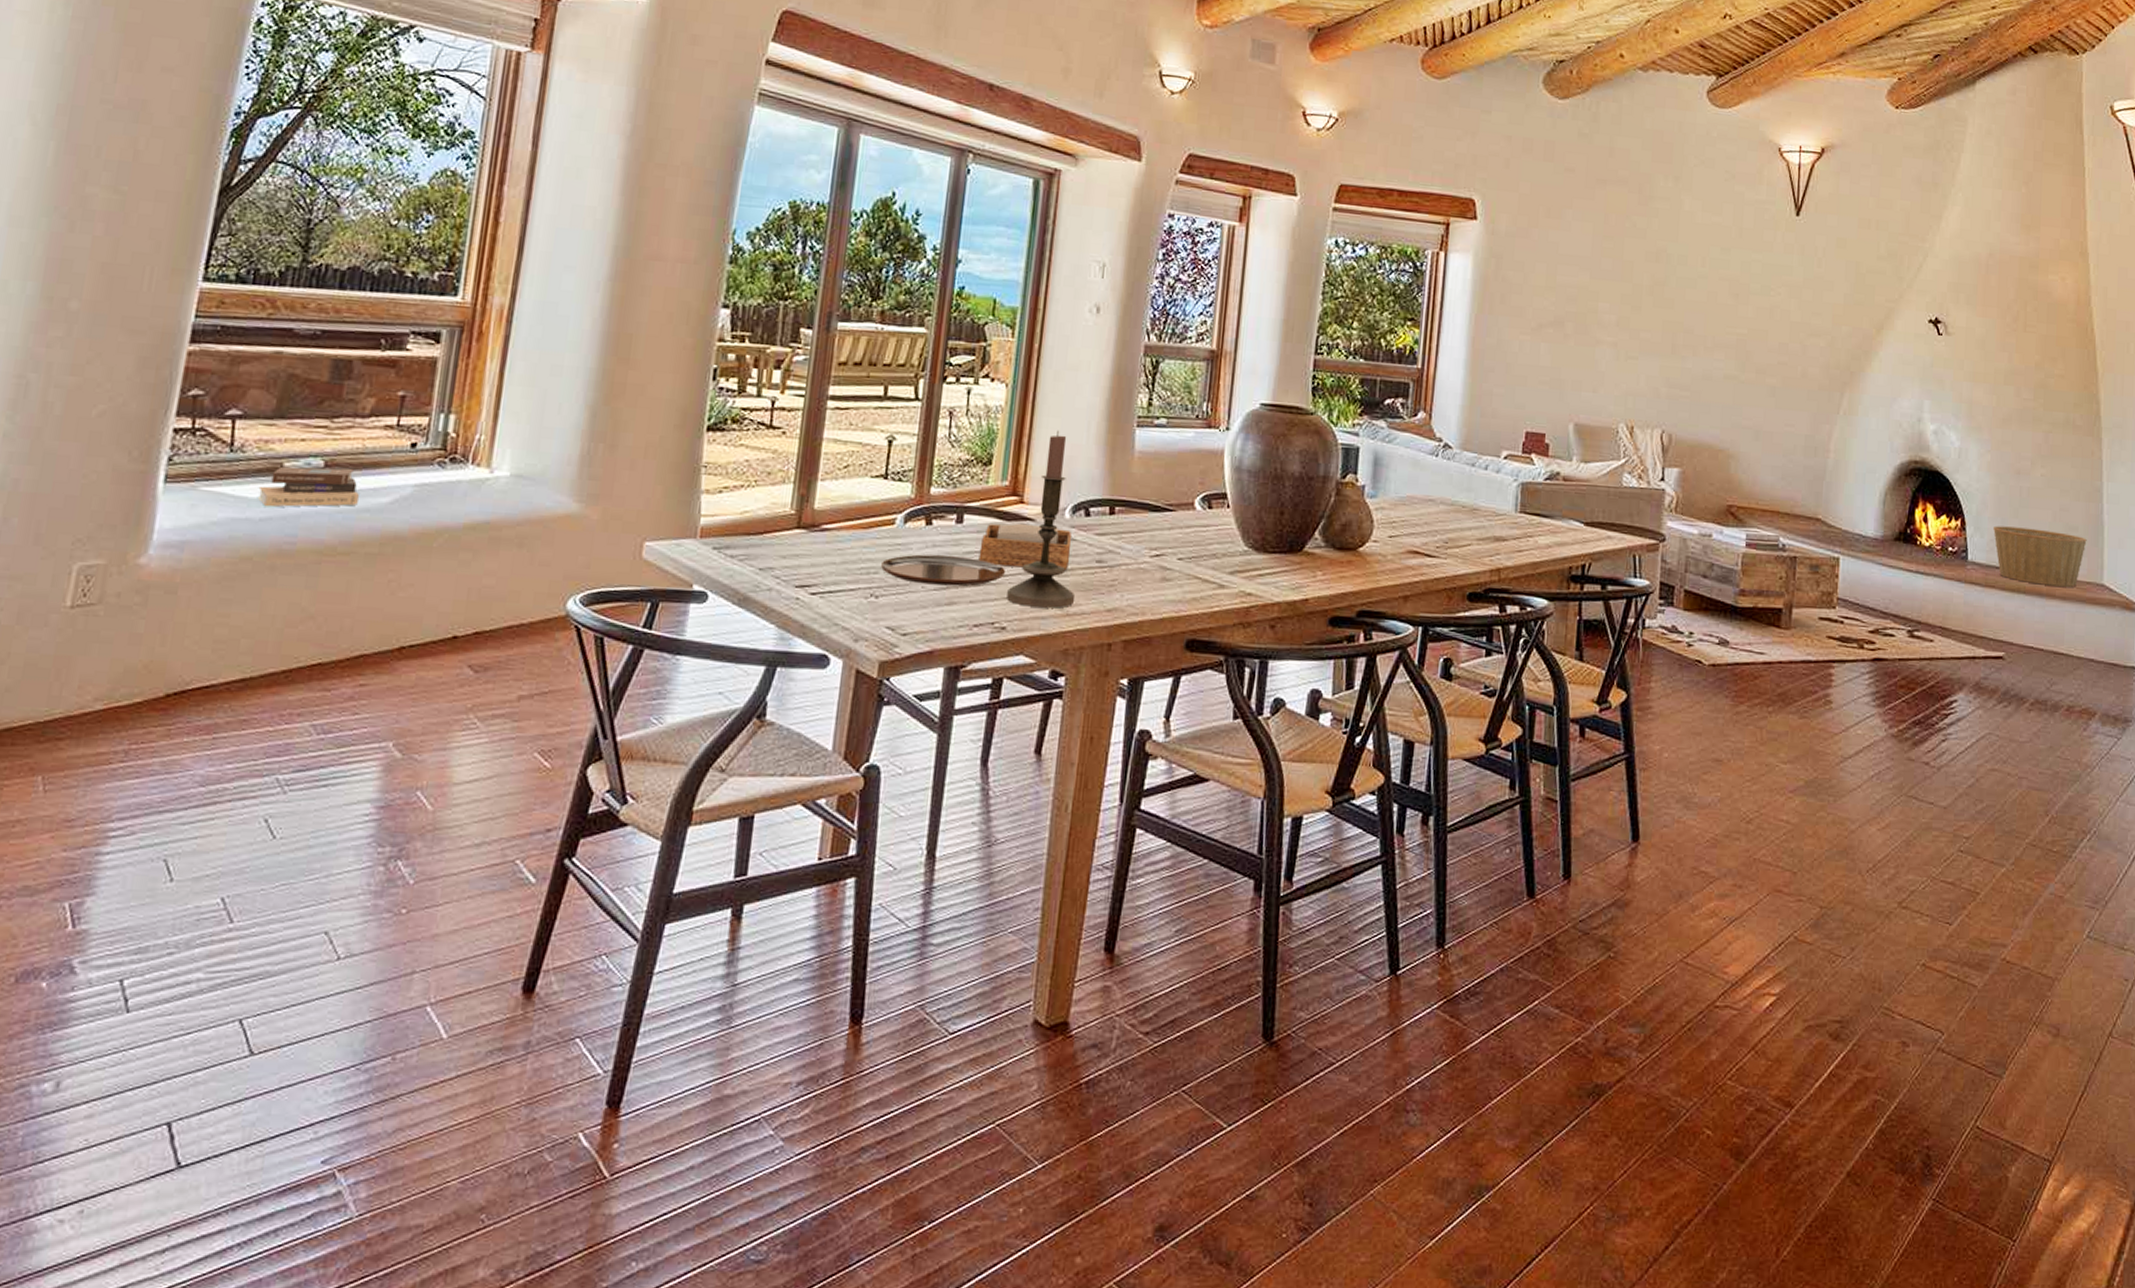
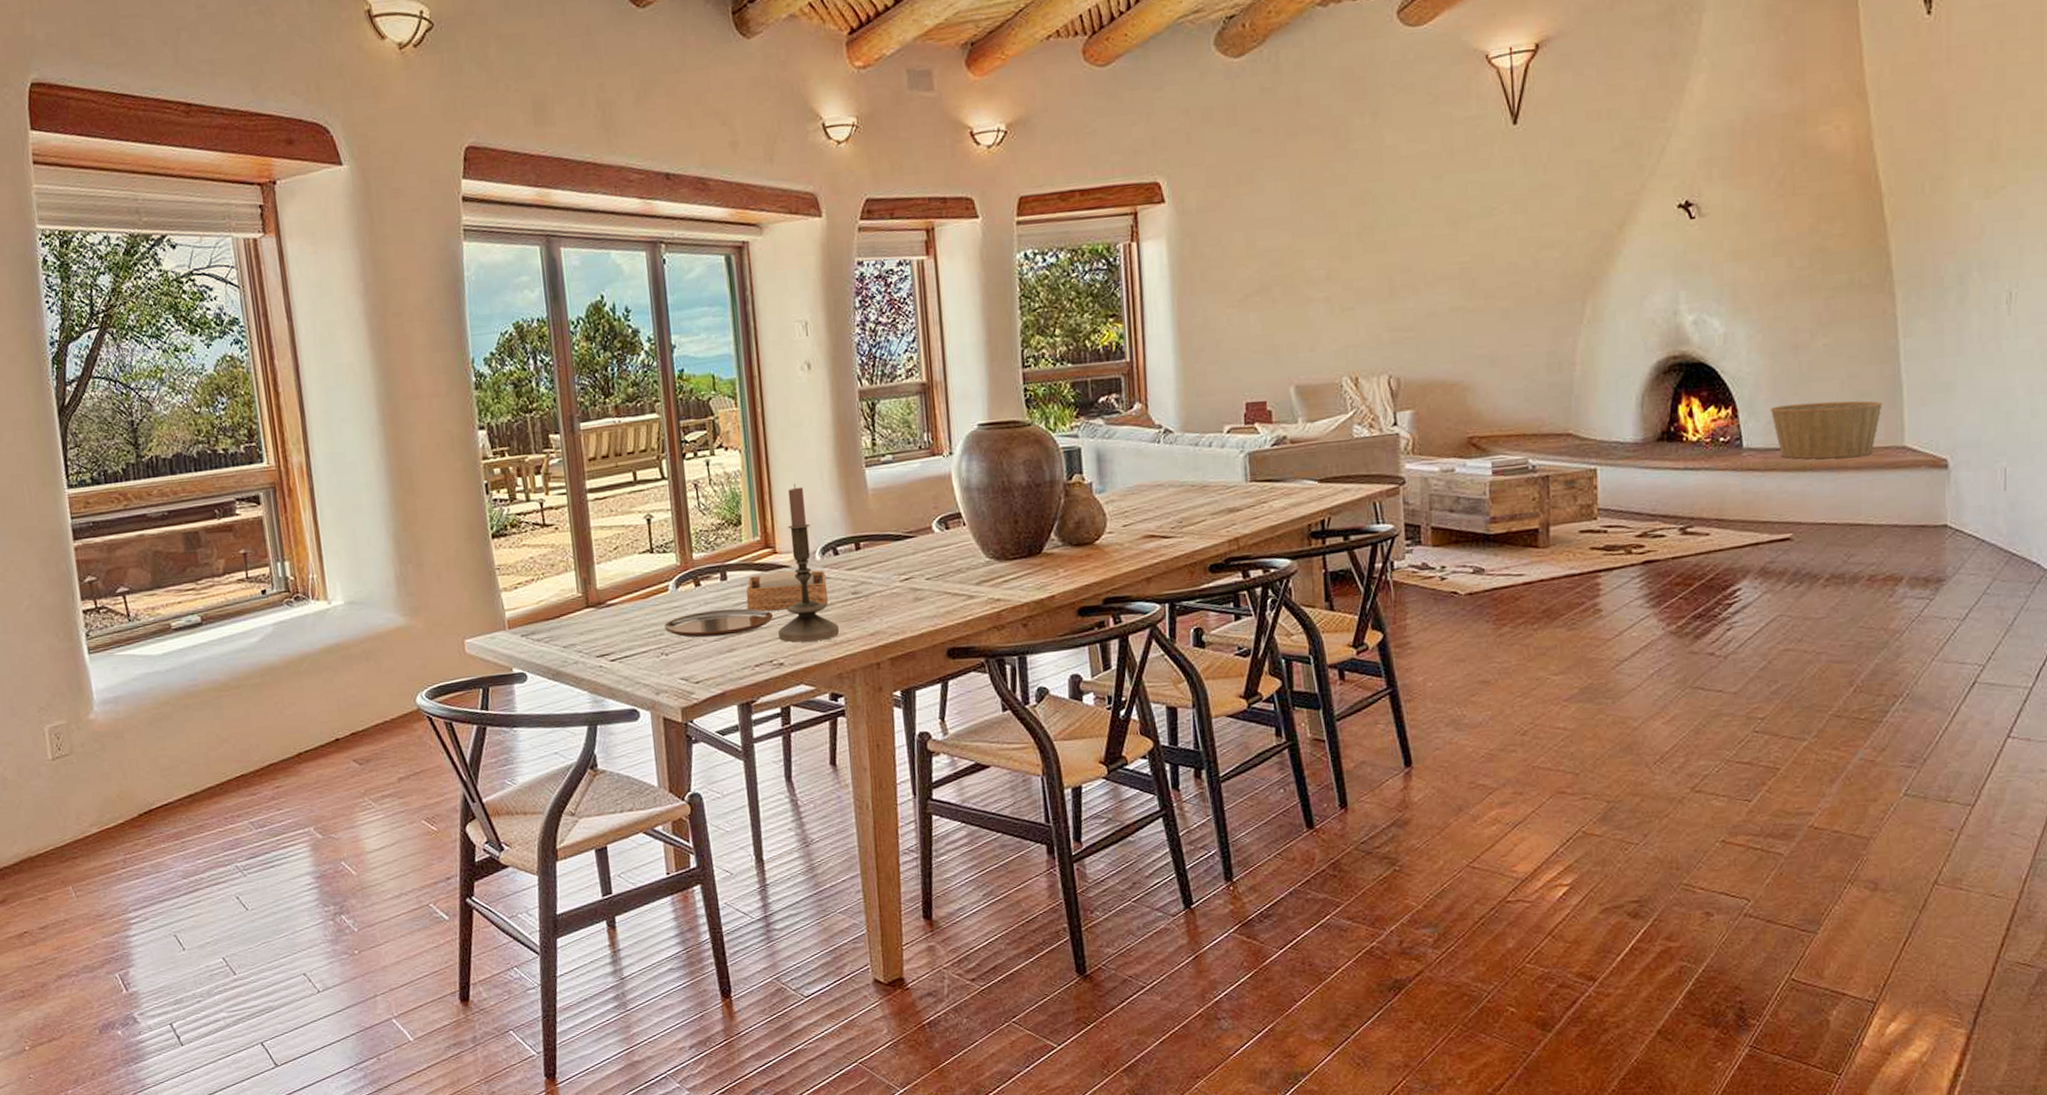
books: present [257,466,359,508] -> none [158,620,235,661]

